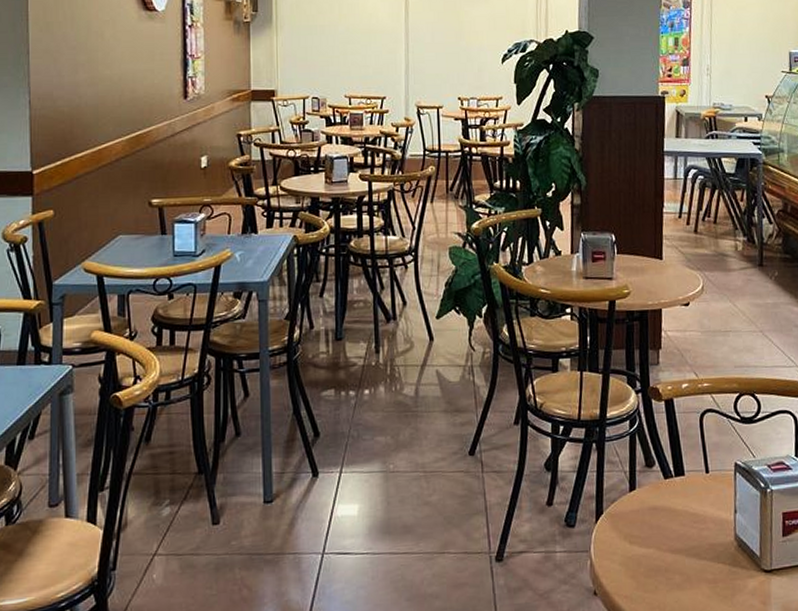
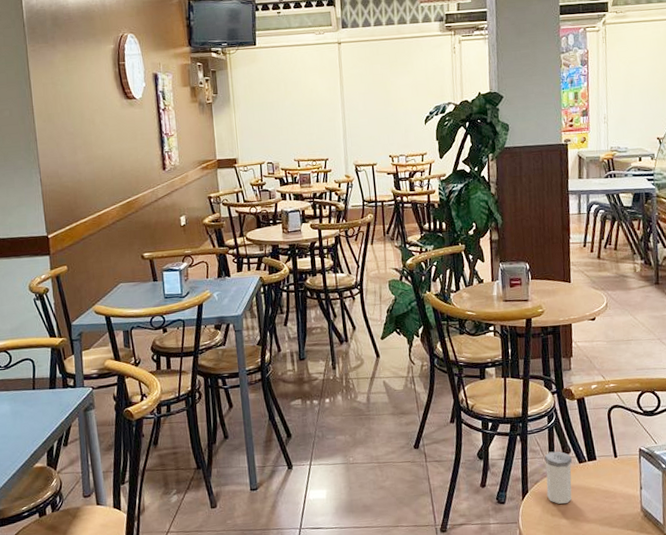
salt shaker: none [624,463,657,529] -> present [544,451,573,504]

